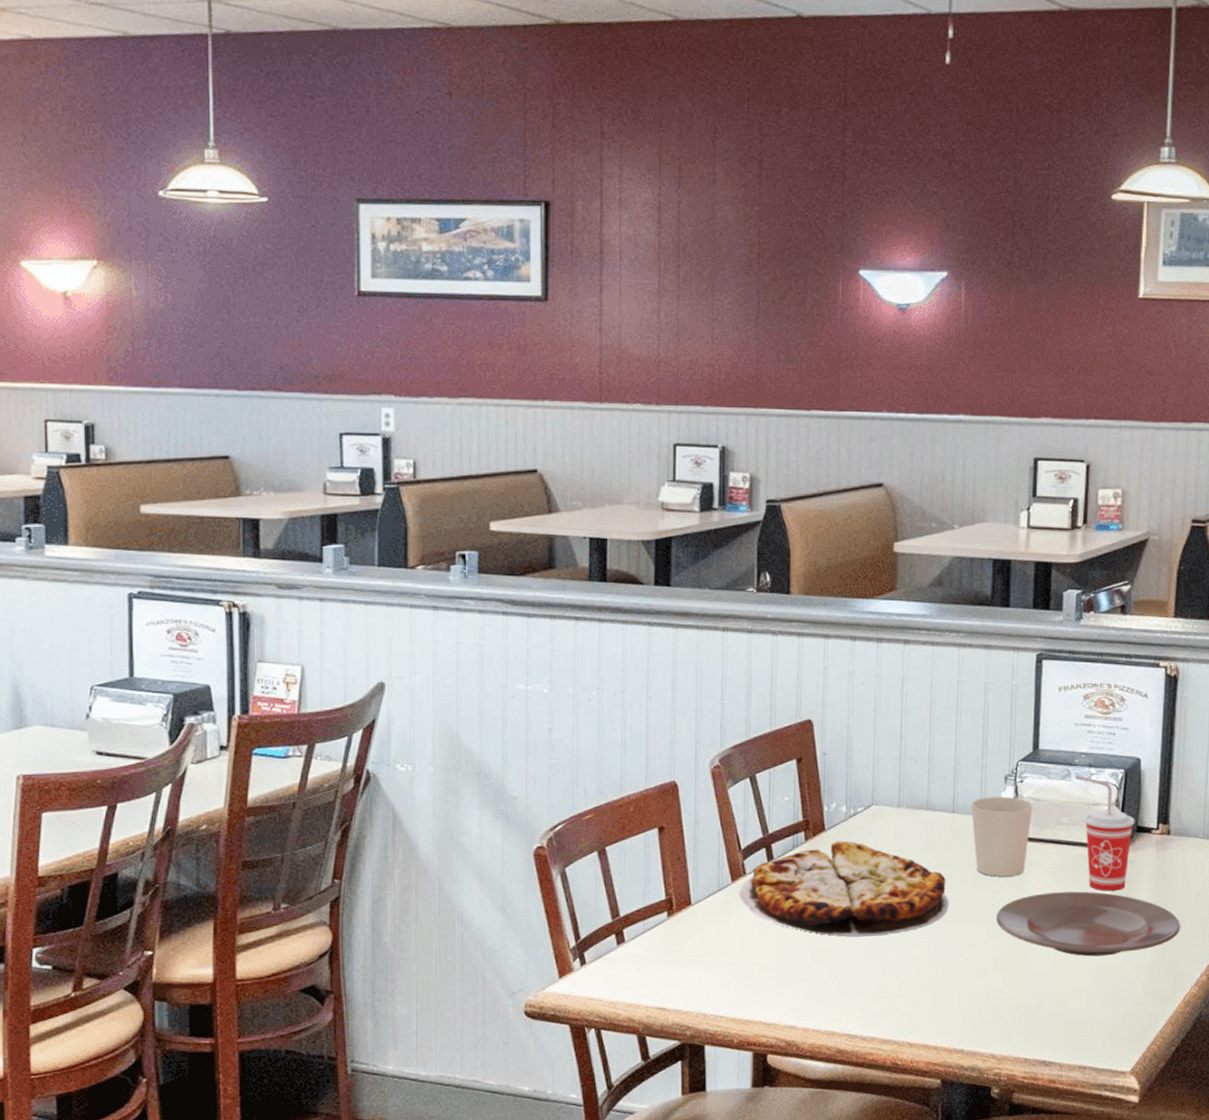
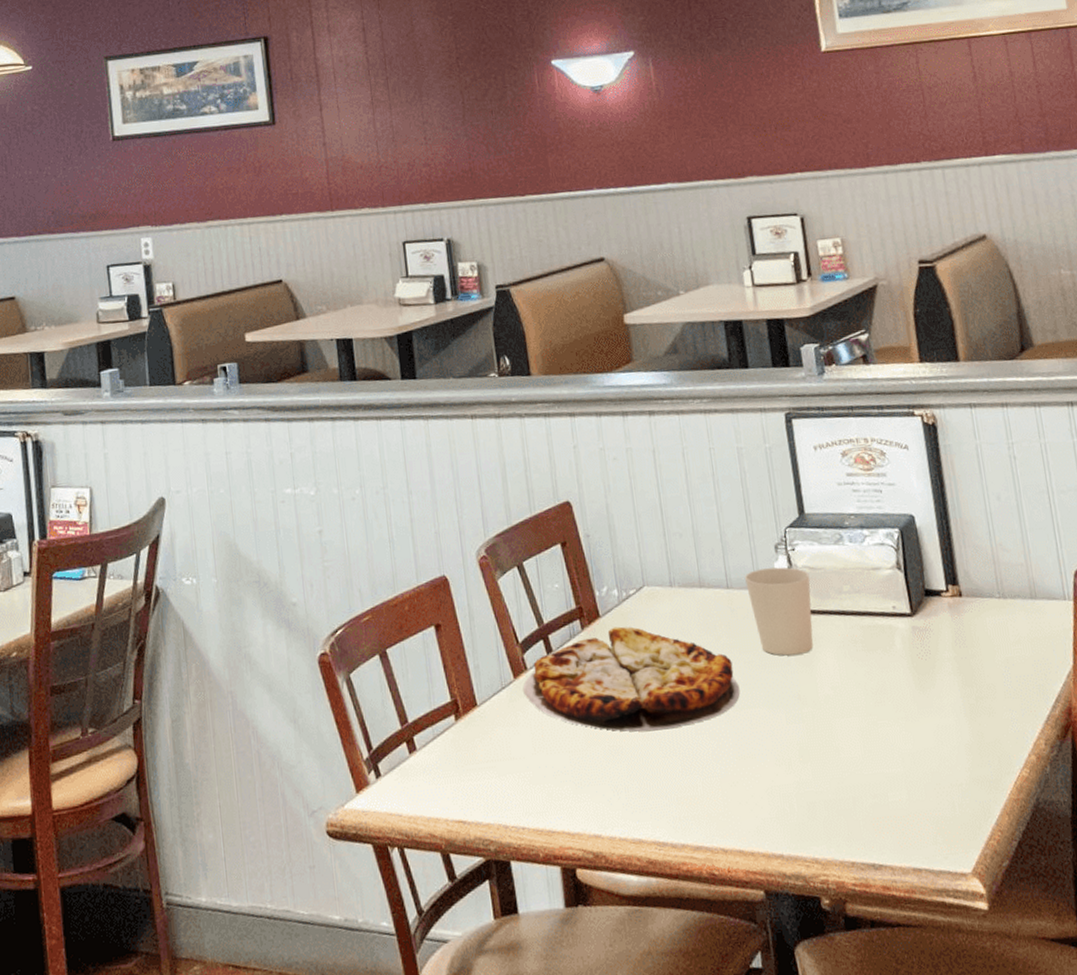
plate: present [996,891,1181,957] -> none [791,665,996,740]
beverage cup: present [1076,775,1135,891] -> none [849,538,925,664]

